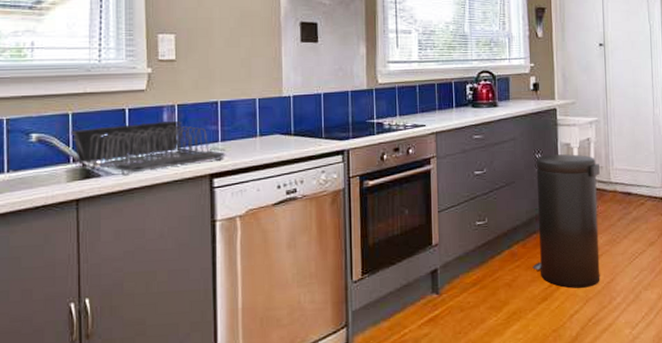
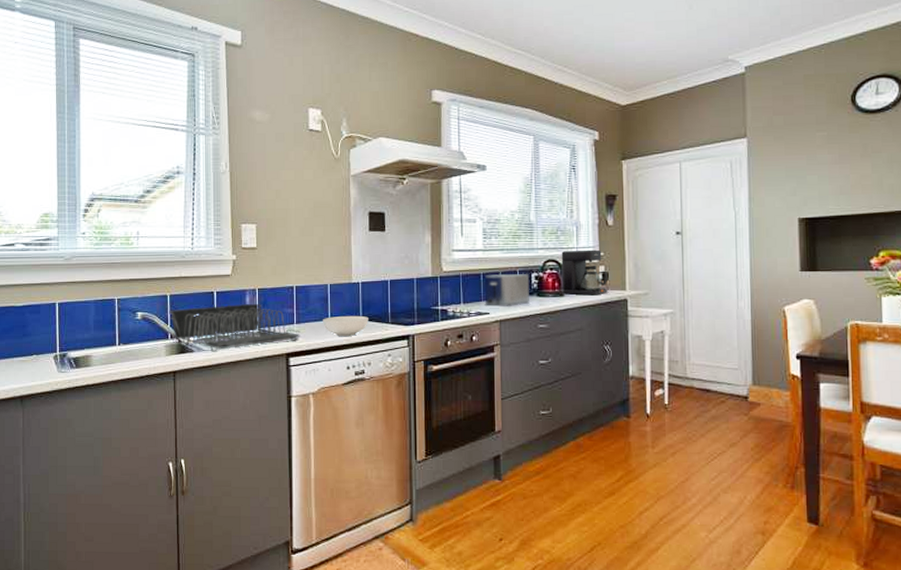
bowl: none [250,131,301,153] -> present [322,315,368,336]
toaster: none [421,84,465,118] -> present [485,273,529,307]
coffee maker: none [494,60,538,106] -> present [561,249,608,296]
pedal bin: present [532,154,600,288] -> none [599,347,675,485]

